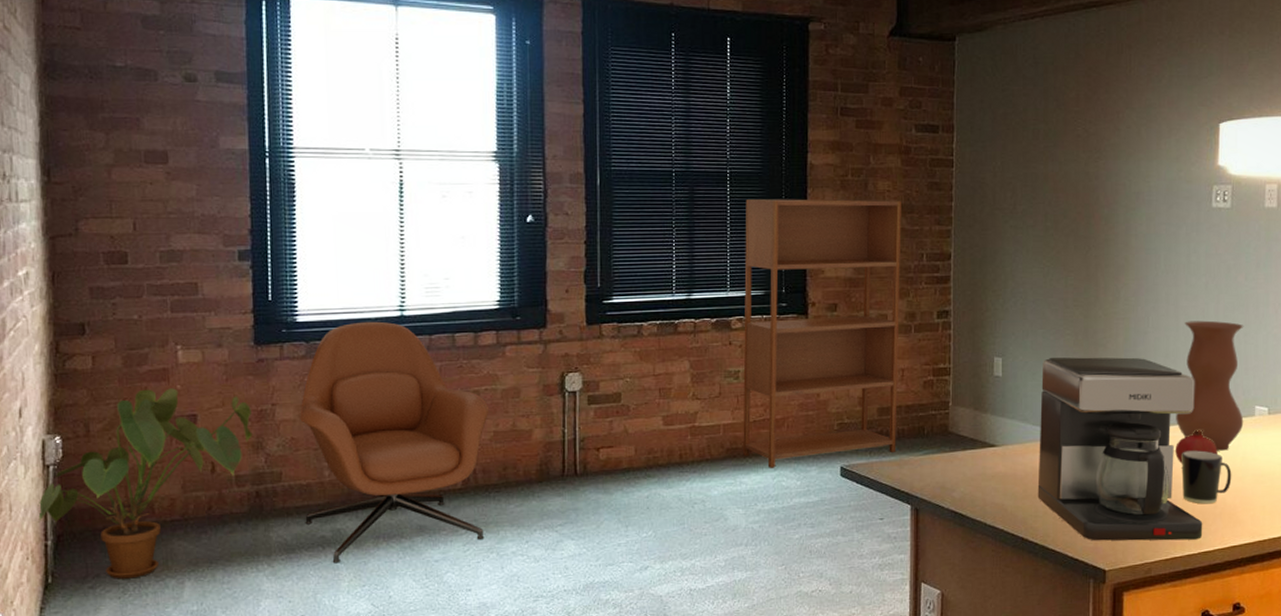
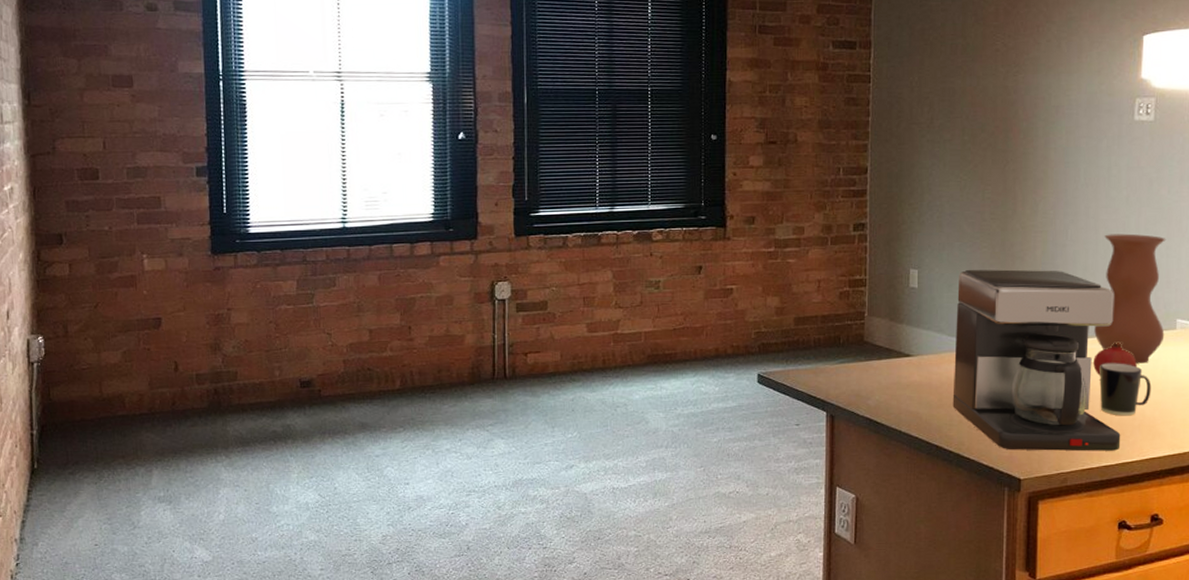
house plant: present [38,388,253,579] -> none [24,293,211,466]
armchair: present [300,321,490,564] -> none [252,232,425,456]
bookshelf: present [743,199,901,468] -> none [663,115,818,374]

